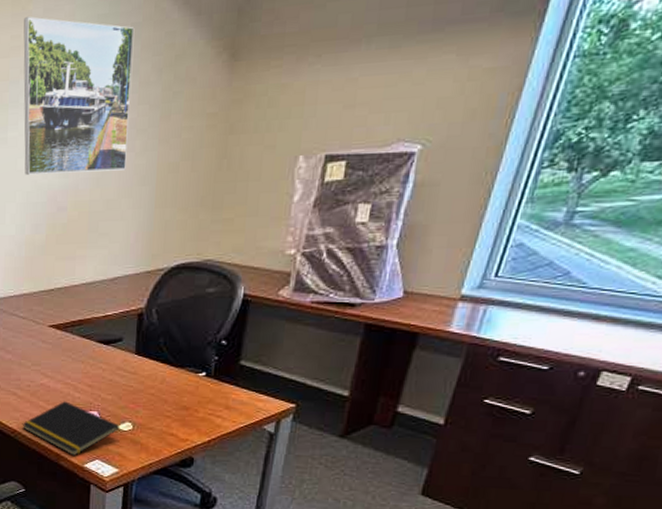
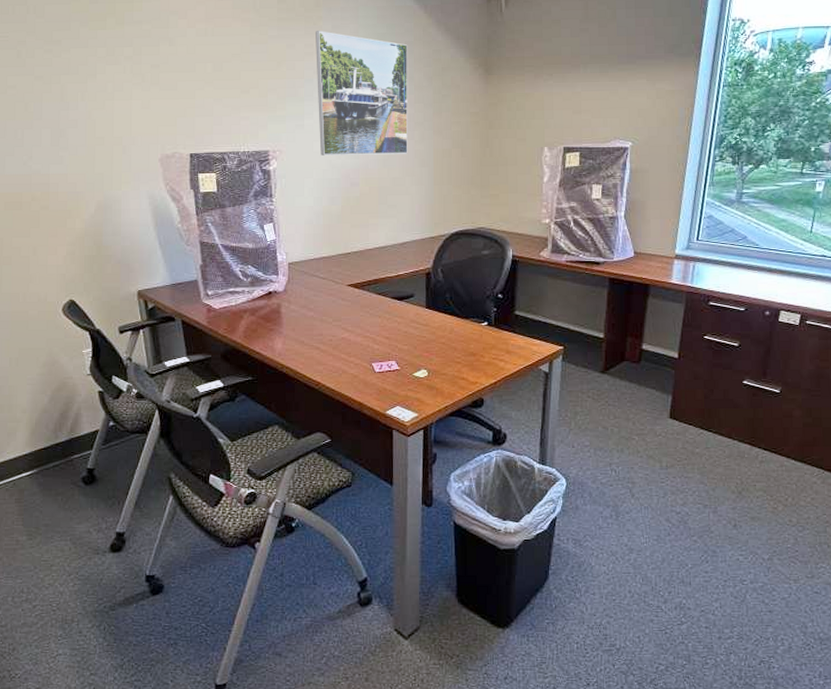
notepad: present [22,401,120,456] -> none [325,353,417,404]

